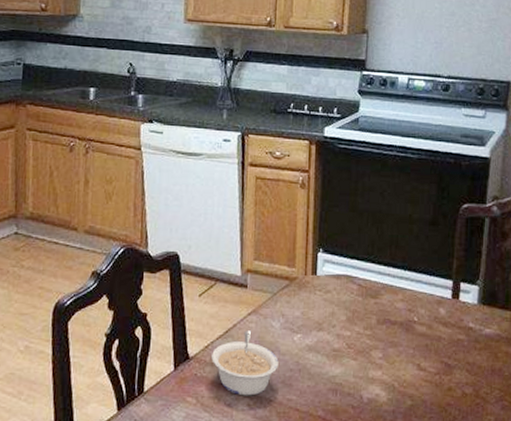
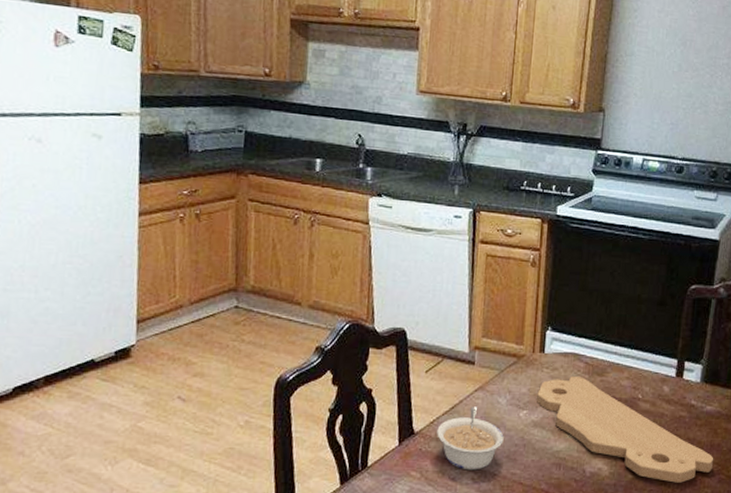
cutting board: none [311,299,496,410] -> present [537,377,714,483]

